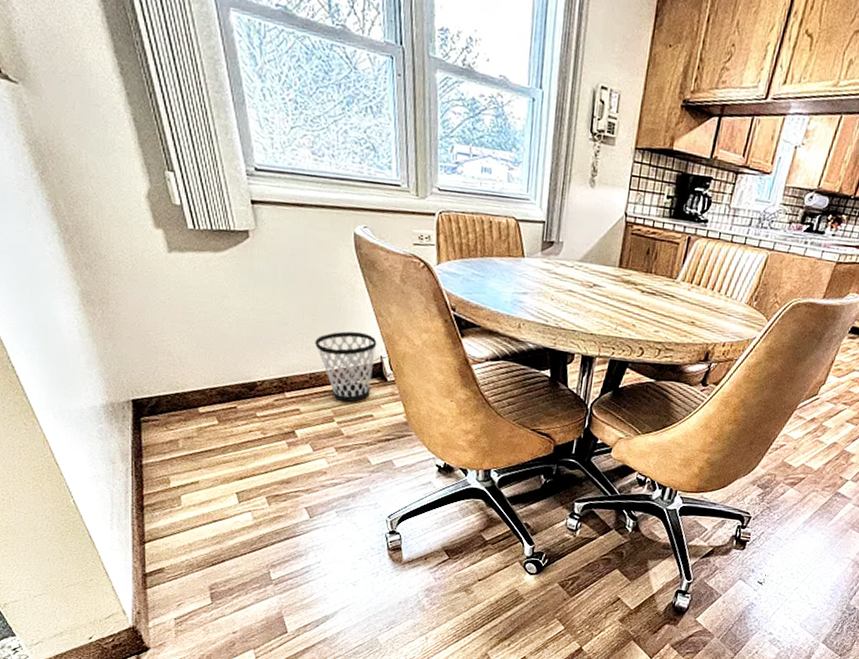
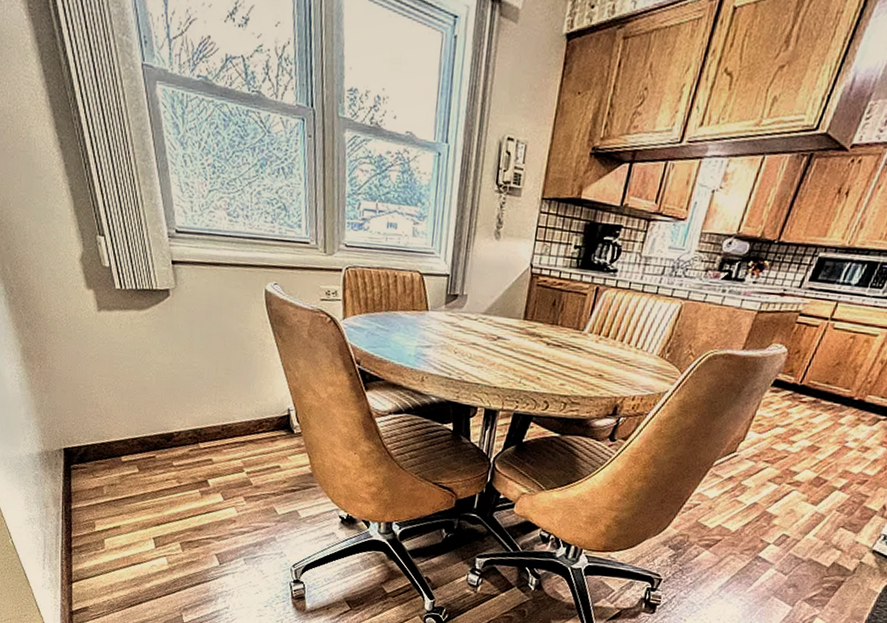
wastebasket: present [315,331,377,403] -> none [227,384,285,454]

